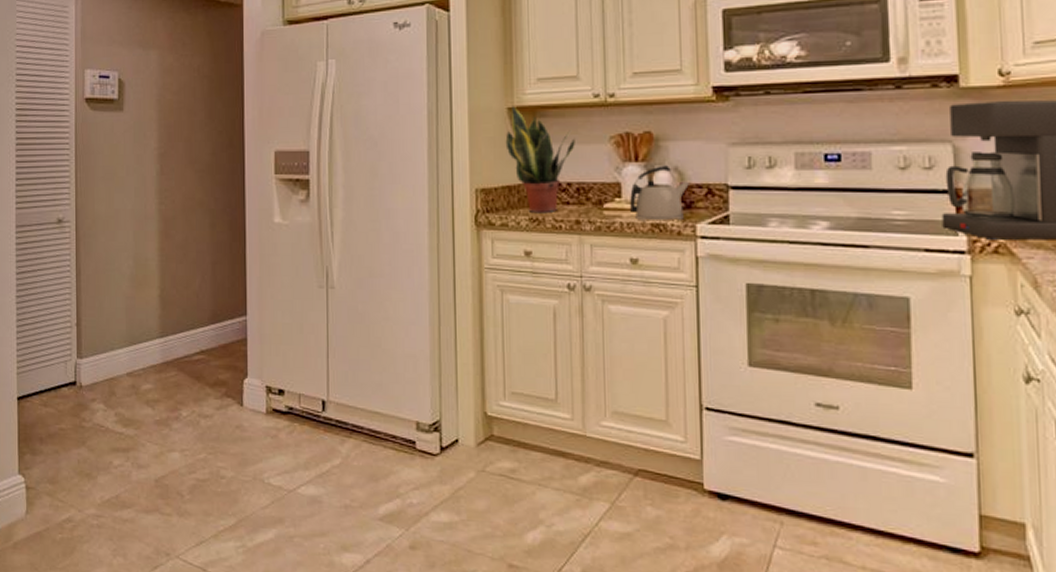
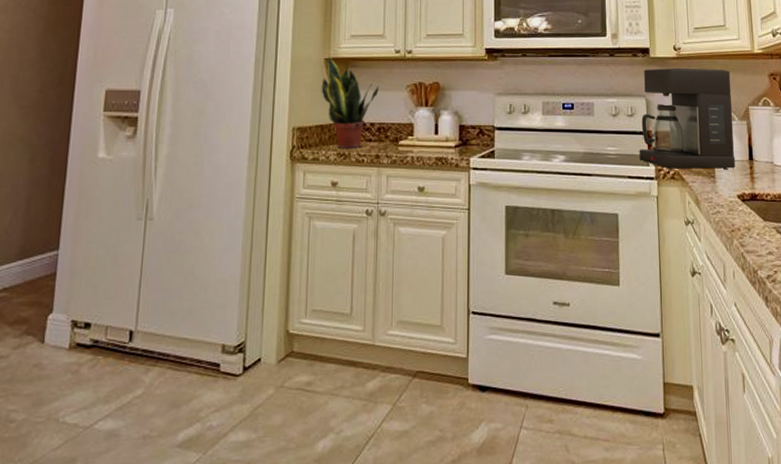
kettle: present [629,165,691,221] -> none [419,110,467,156]

